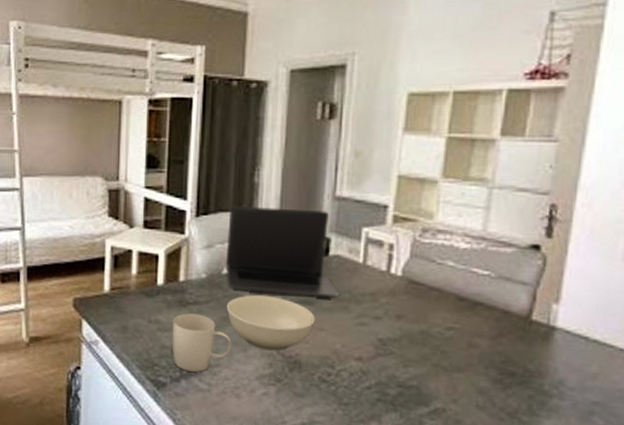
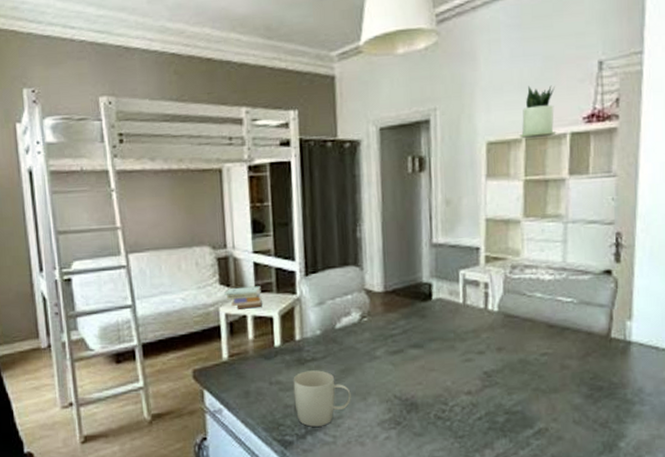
books: none [112,220,150,244] -> present [224,286,262,309]
laptop computer: present [225,206,340,298] -> none [337,257,446,343]
bowl: present [226,295,315,351] -> none [342,344,426,396]
planter: none [446,34,494,93] -> present [519,85,557,139]

